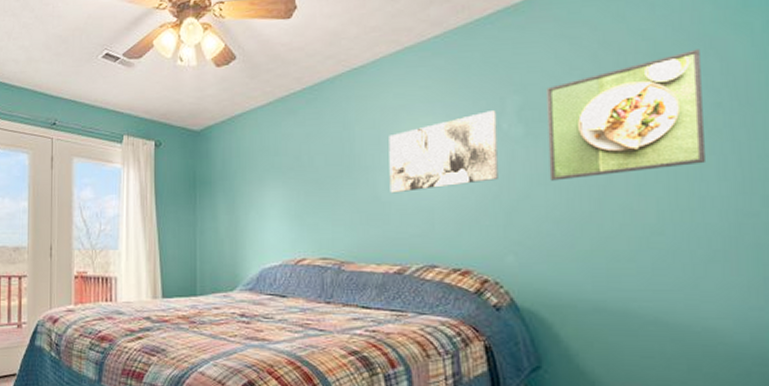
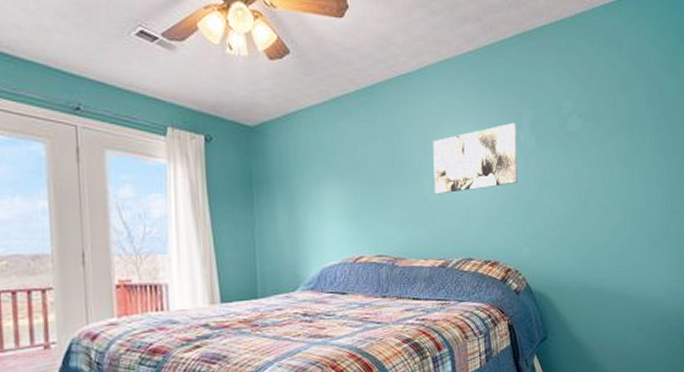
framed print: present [546,49,707,181] -> none [551,84,651,185]

